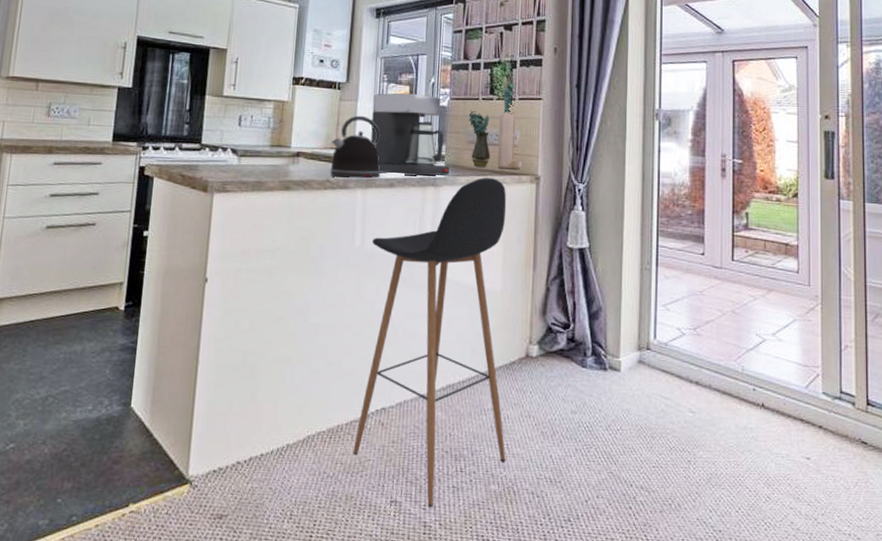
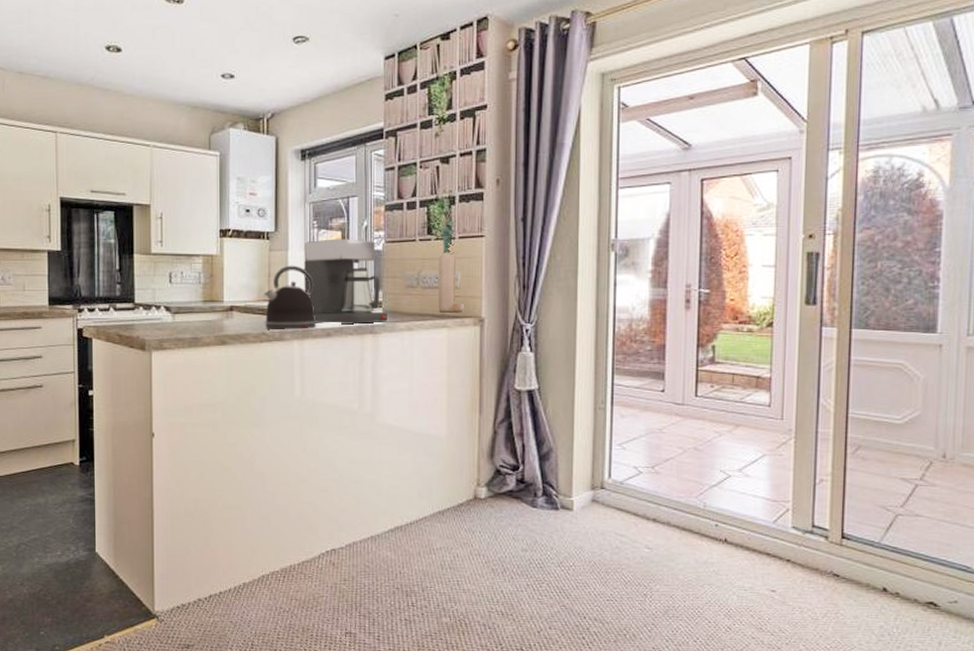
bar stool: present [353,177,507,508] -> none [306,321,457,639]
vase: present [469,110,491,167] -> none [406,252,431,311]

